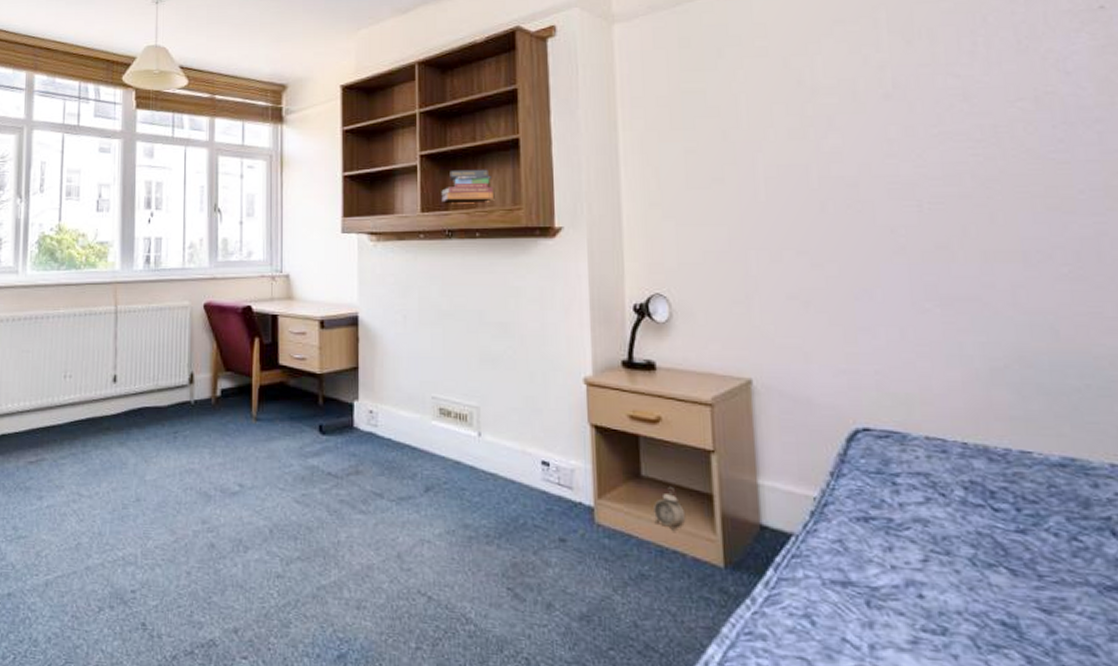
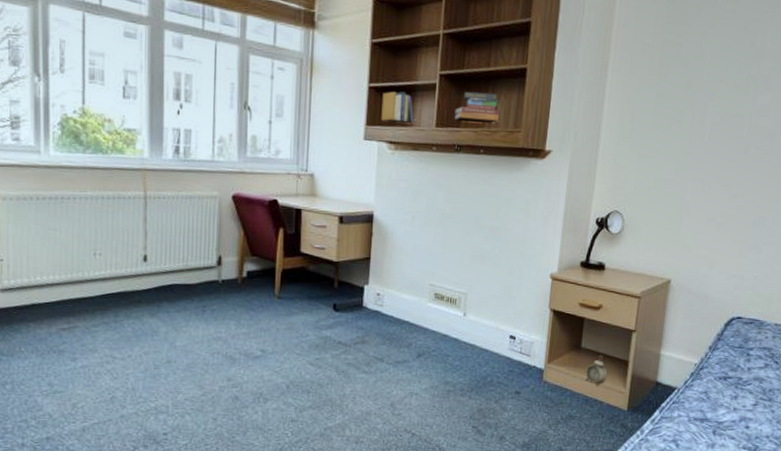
books: none [358,178,396,212] -> present [381,91,414,124]

